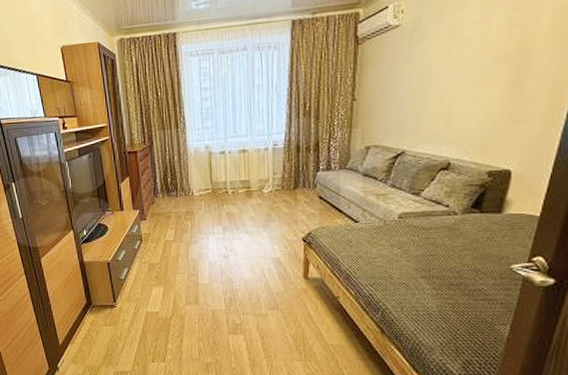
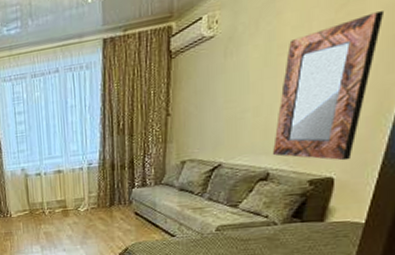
home mirror: none [453,13,558,154] -> present [272,11,385,161]

